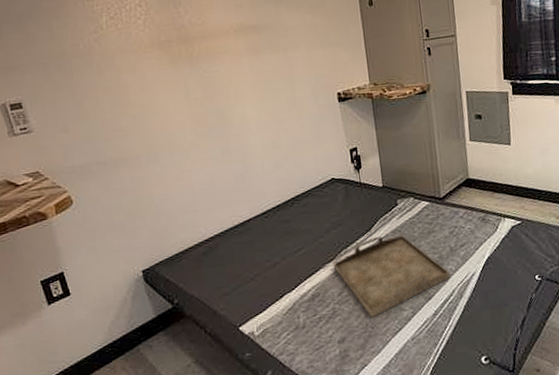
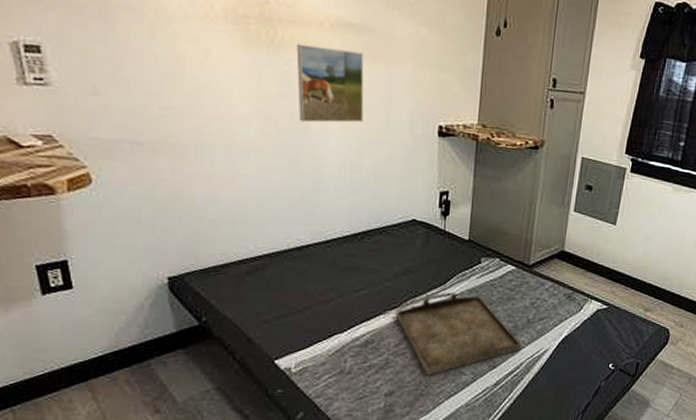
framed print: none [211,47,275,116] -> present [296,43,364,123]

